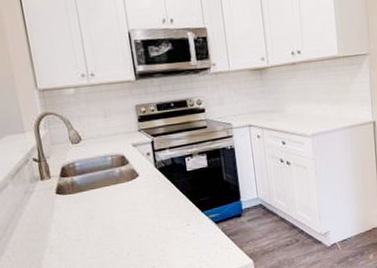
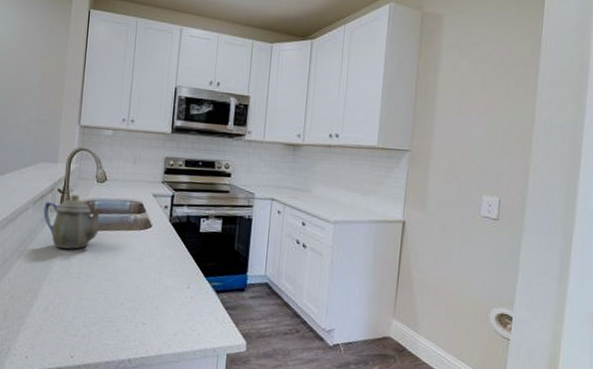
teapot: none [23,160,87,216] -> present [43,194,103,249]

